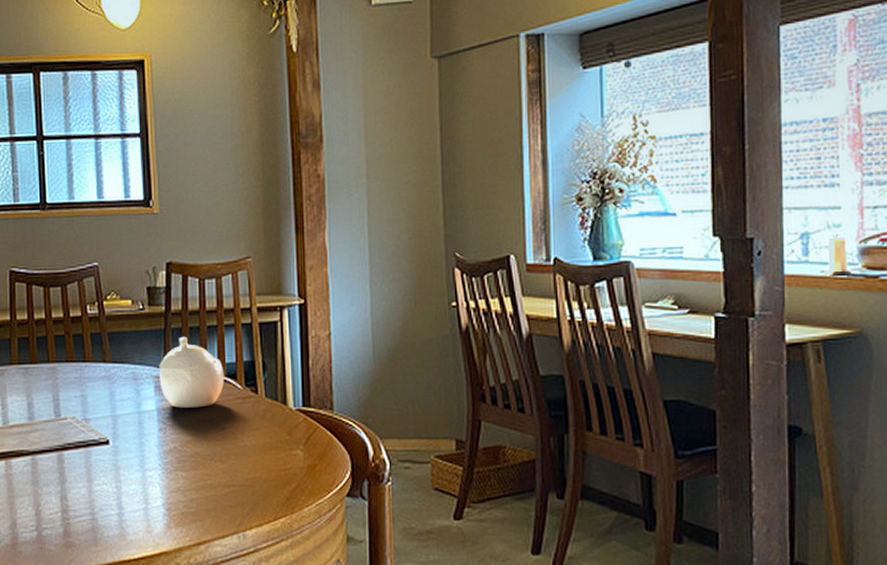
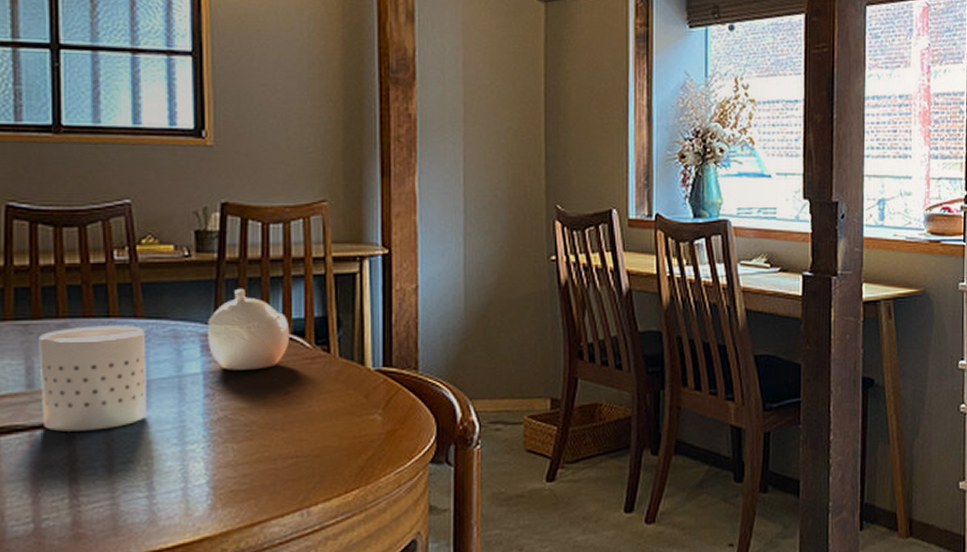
mug: none [36,369,115,457] -> present [39,325,146,432]
candle: present [825,234,852,276] -> none [897,202,919,240]

